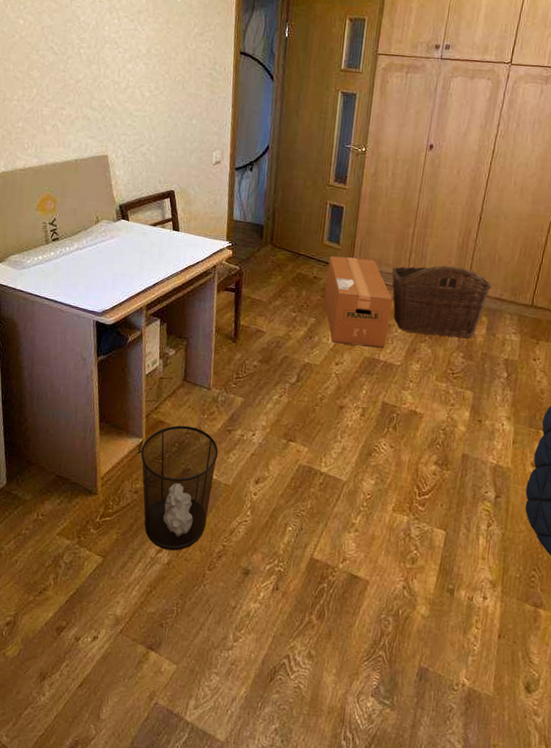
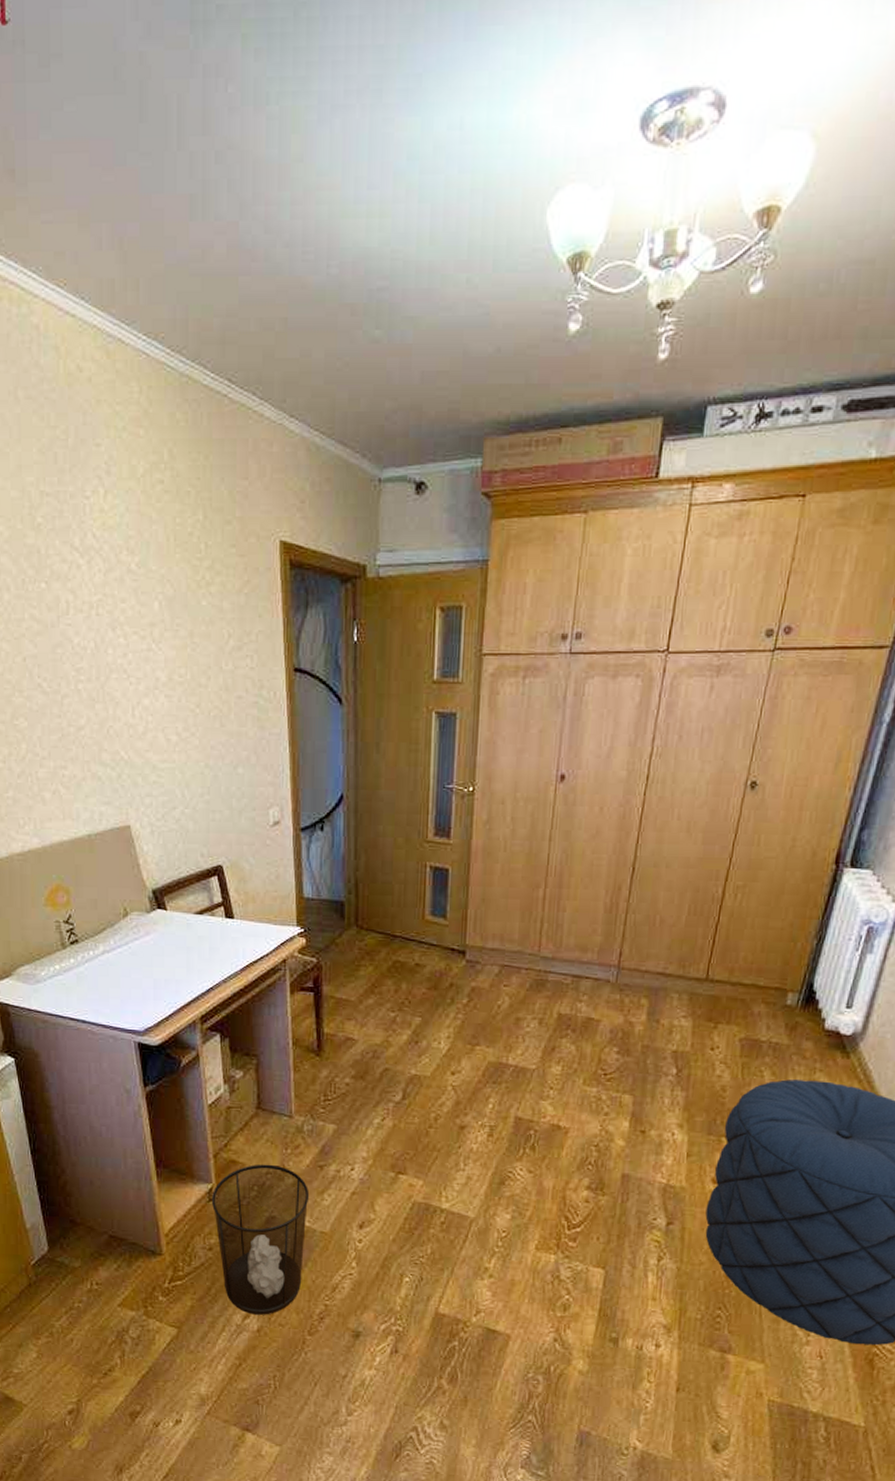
box: present [324,255,393,349] -> none [431,934,521,1049]
wicker basket: present [392,266,492,339] -> none [518,935,652,1028]

